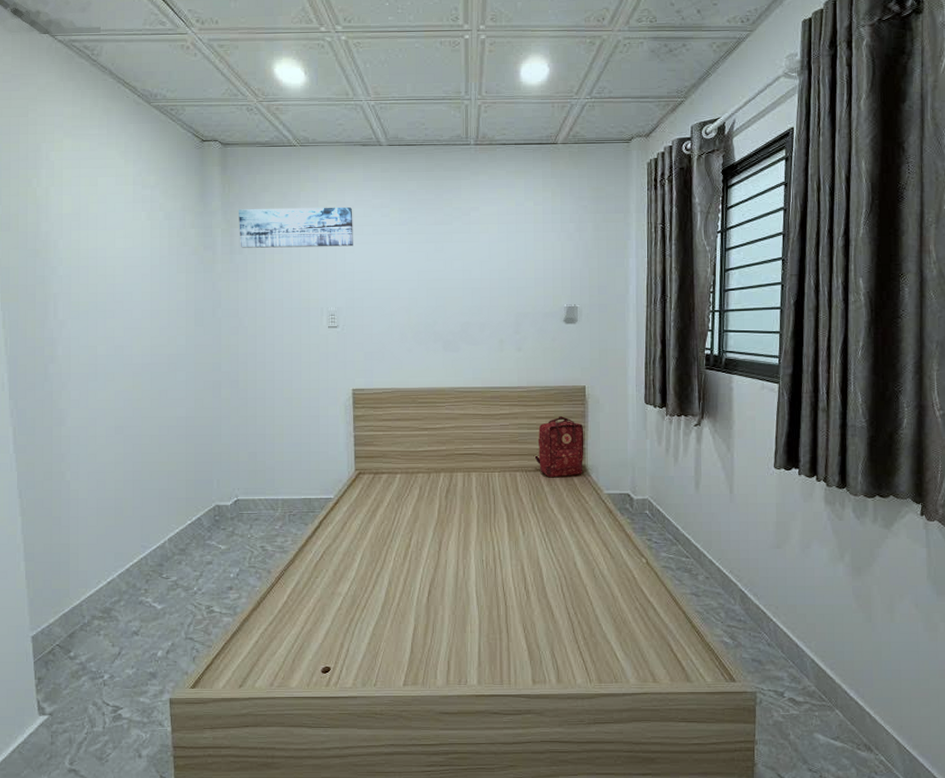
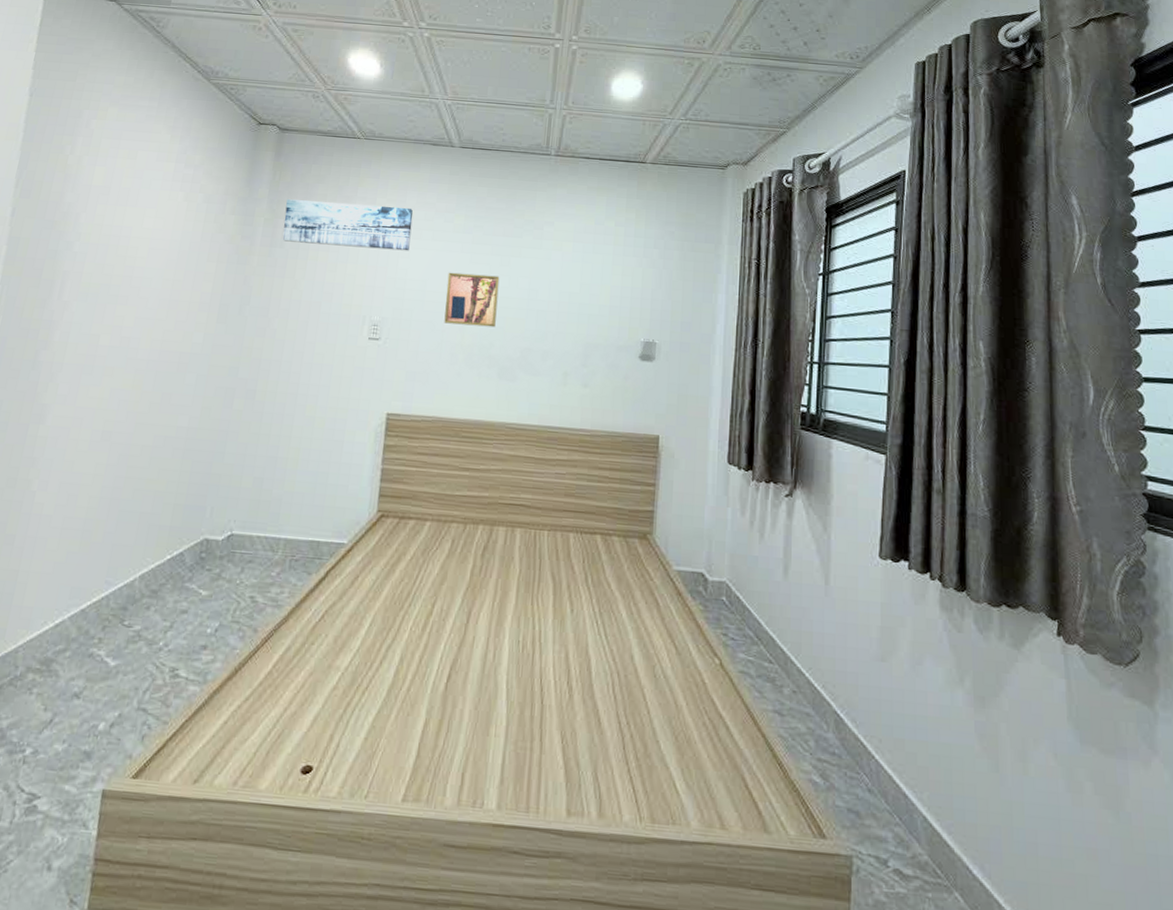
wall art: none [390,261,437,307] -> present [444,272,500,328]
backpack: present [533,416,584,478] -> none [591,469,654,544]

